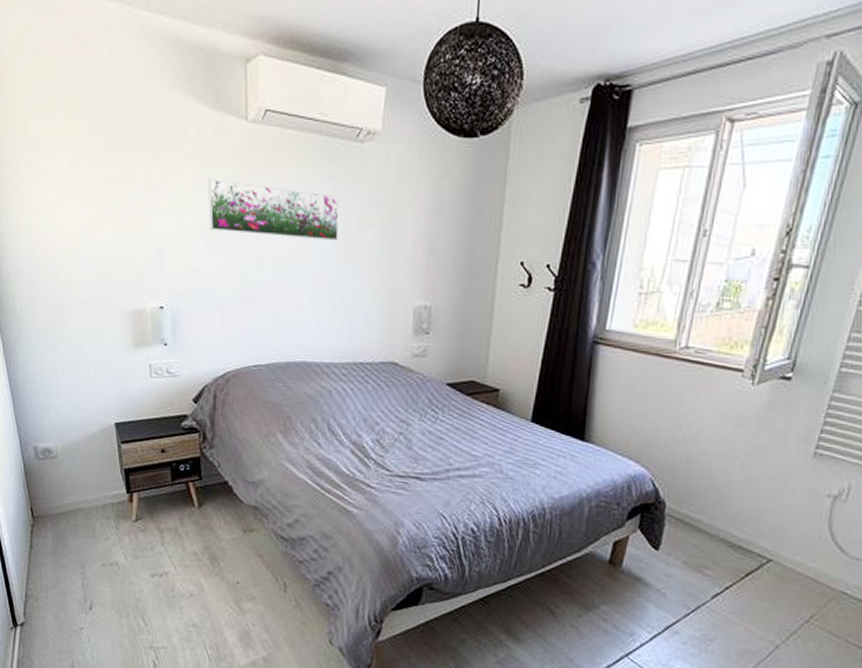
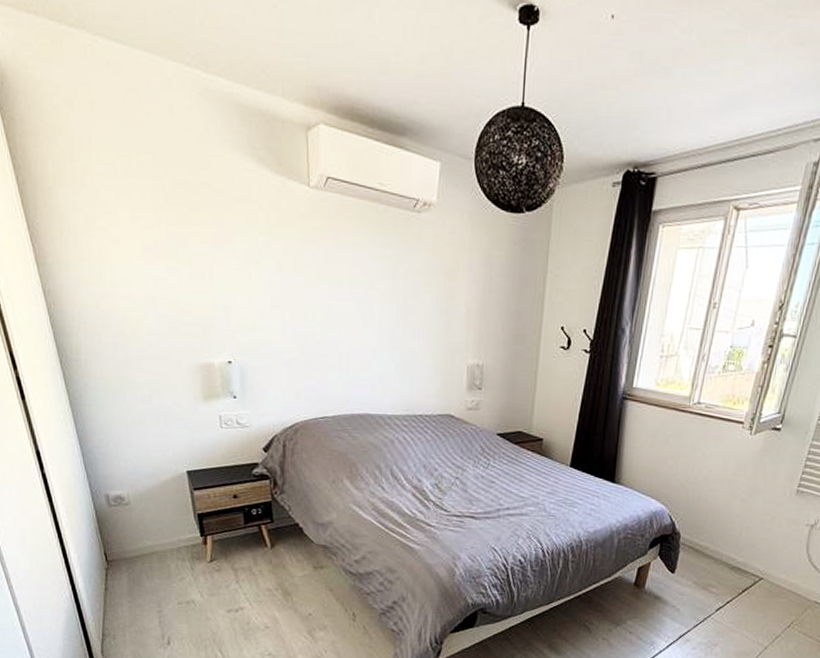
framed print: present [207,179,340,241] -> none [272,241,399,304]

